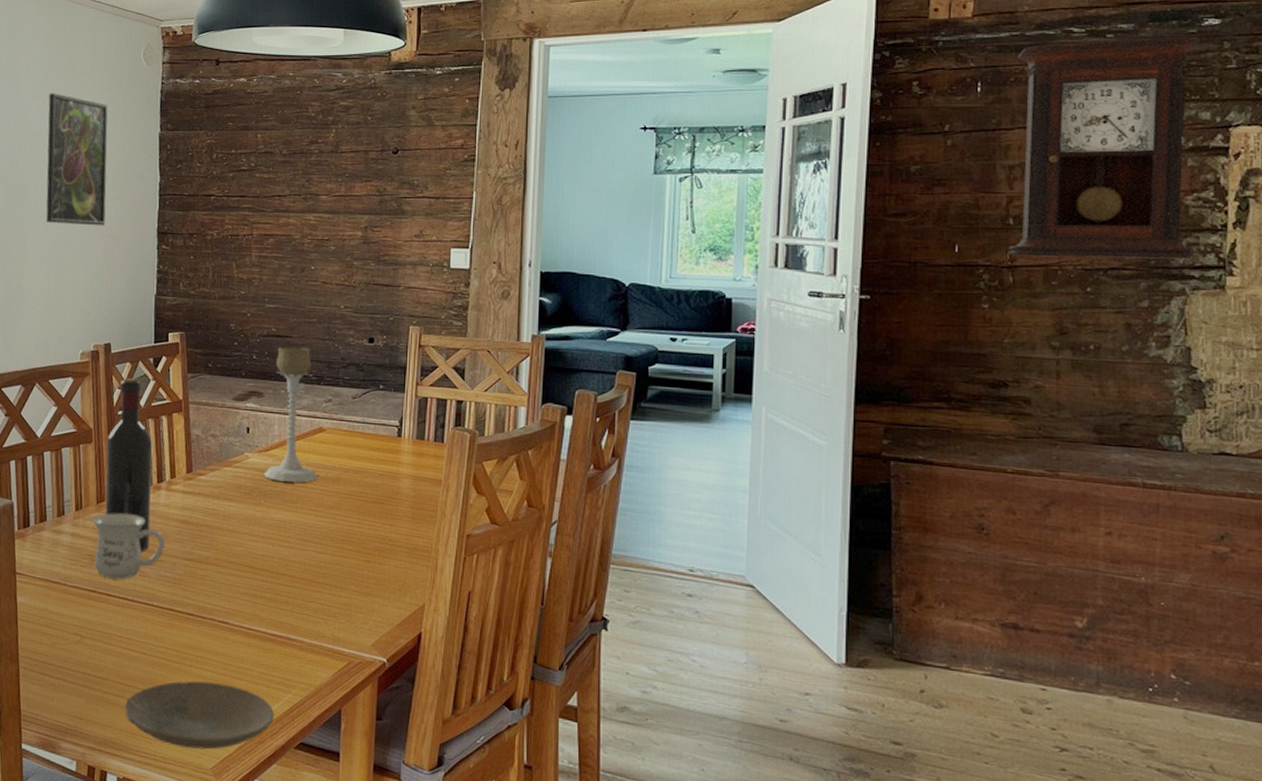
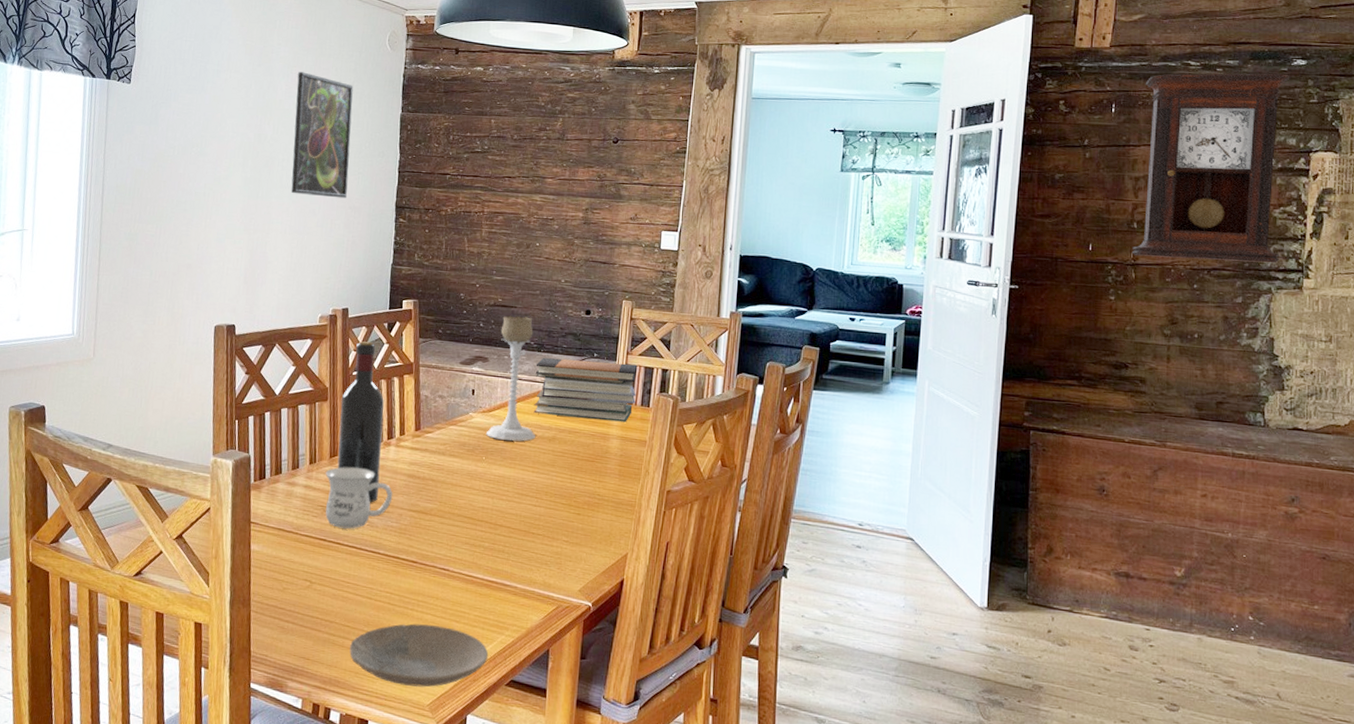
book stack: none [314,390,428,460] -> present [533,357,637,422]

